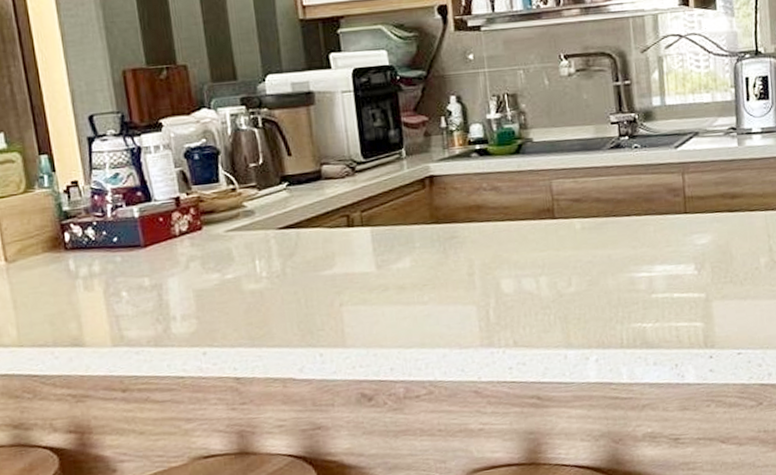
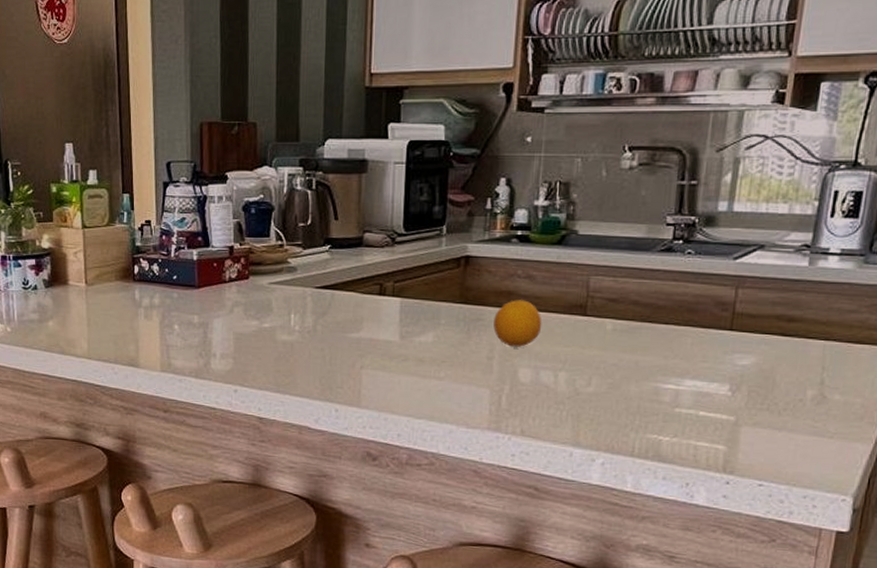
fruit: none [467,212,516,260] -> present [493,300,542,347]

